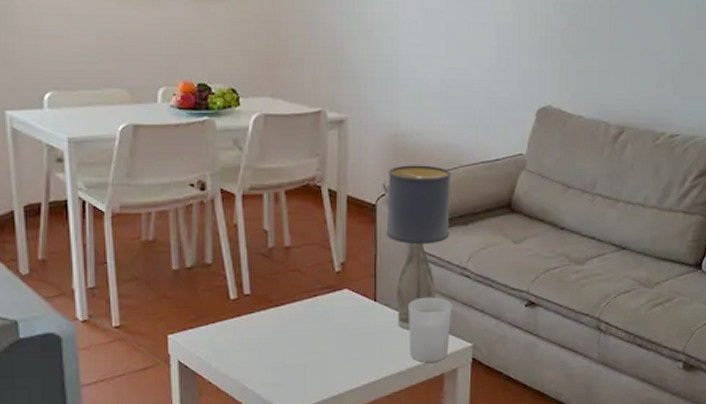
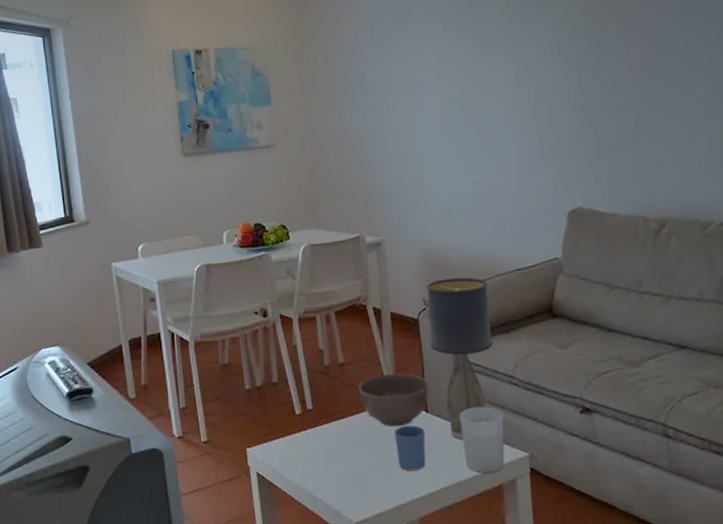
bowl: none [304,259,380,315] -> present [358,373,429,427]
mug: none [339,313,370,361] -> present [394,425,426,471]

